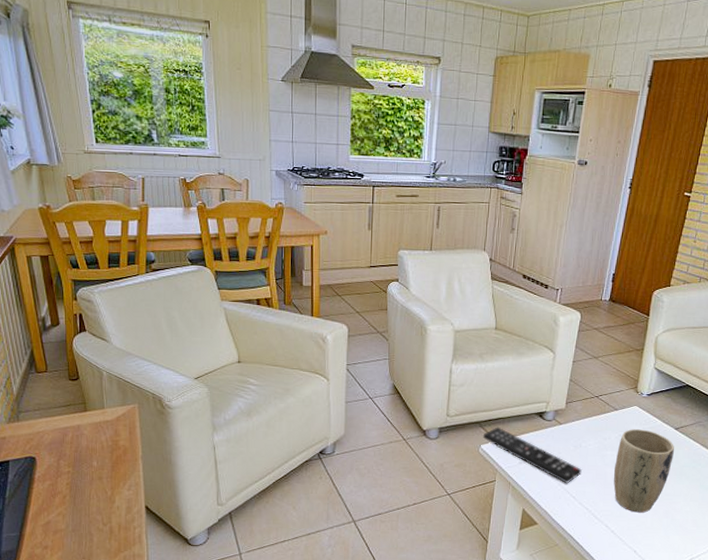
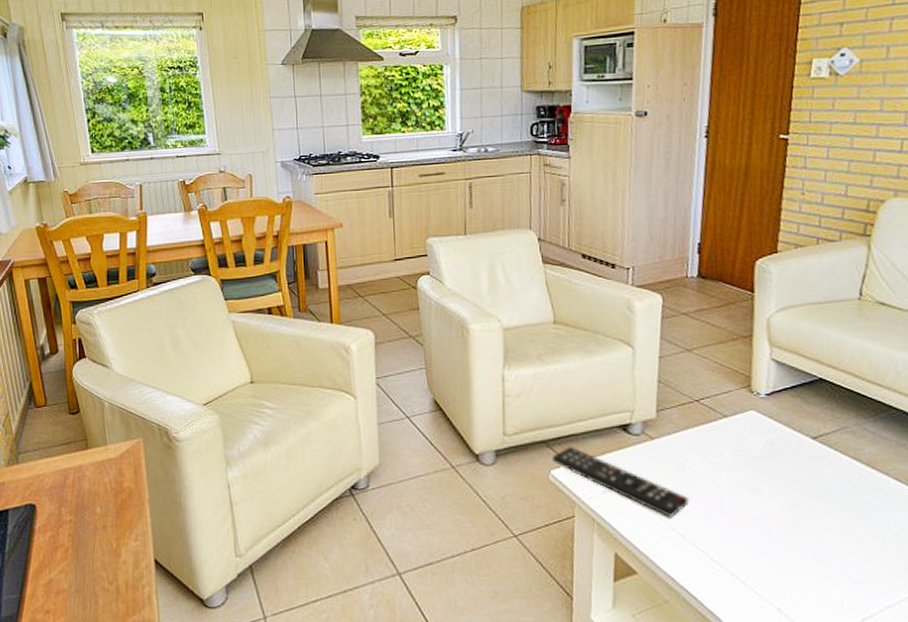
plant pot: present [614,429,674,513] -> none [733,441,816,555]

